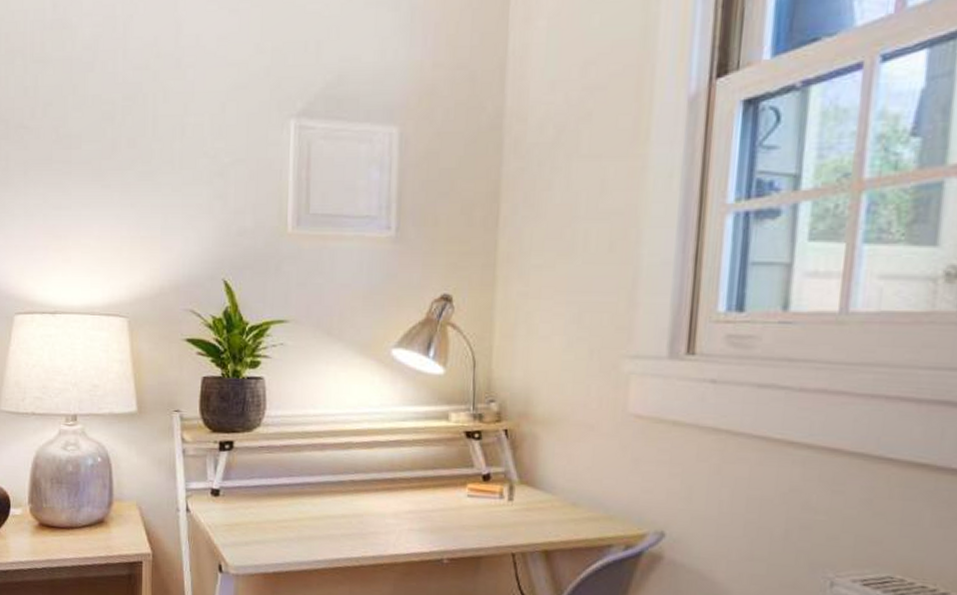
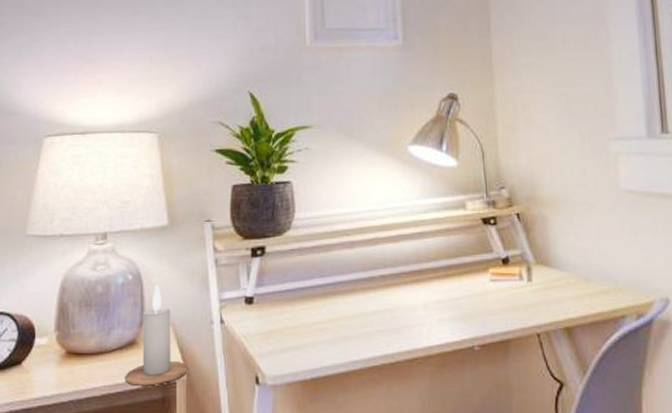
candle: none [94,468,155,563] -> present [125,284,189,386]

